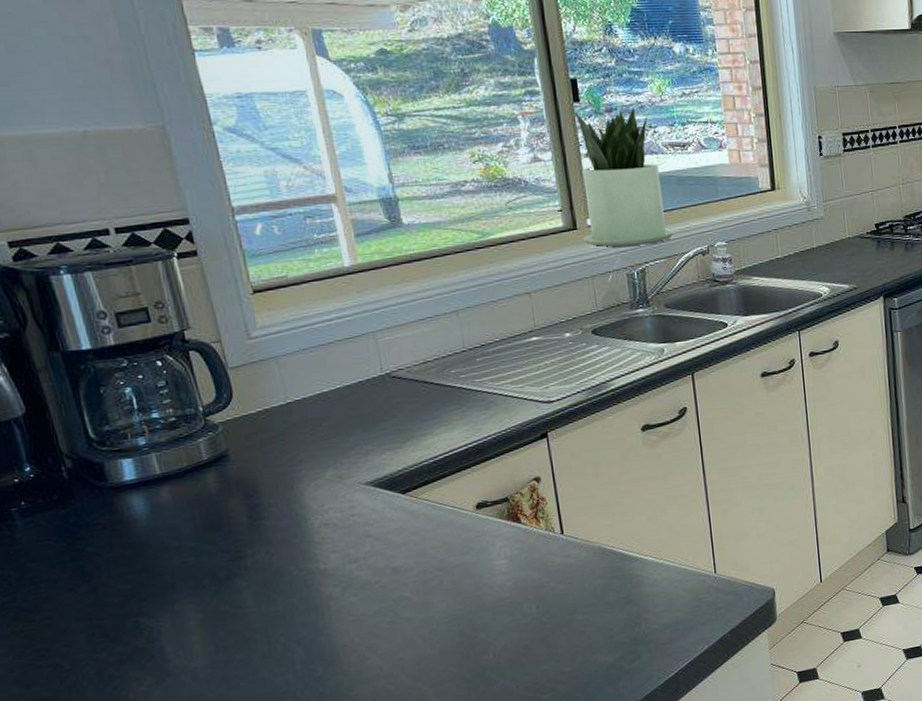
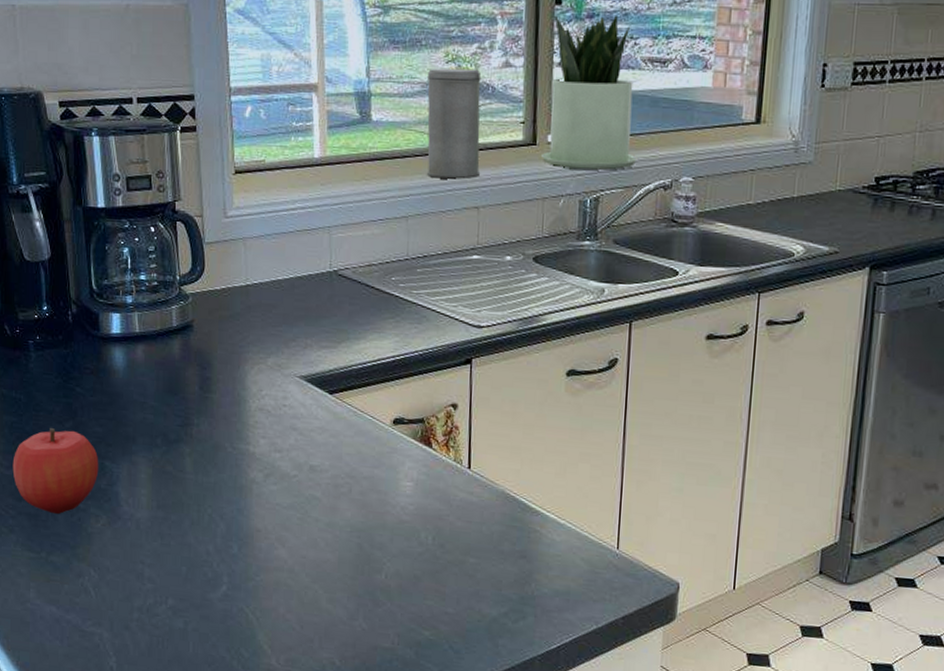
fruit: none [10,594,133,691] -> present [12,427,99,515]
canister: none [455,166,527,271] -> present [426,68,482,180]

